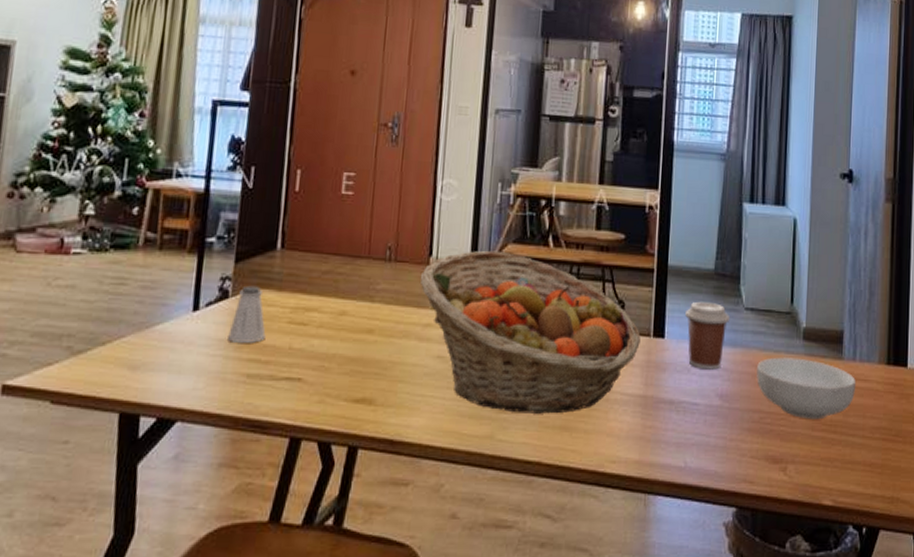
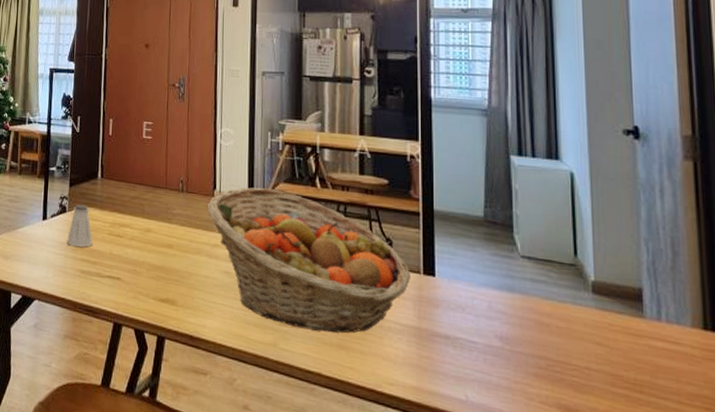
coffee cup: present [685,301,731,370] -> none [456,245,505,312]
cereal bowl: present [756,357,857,420] -> none [540,307,665,377]

